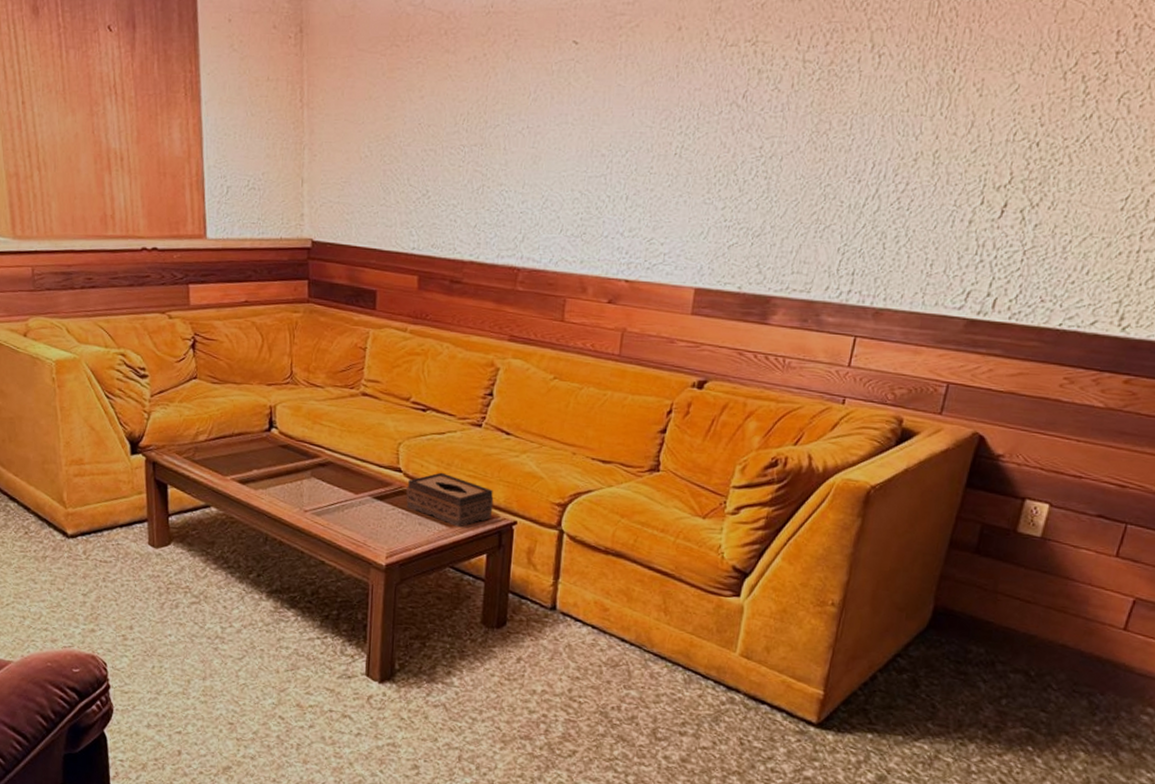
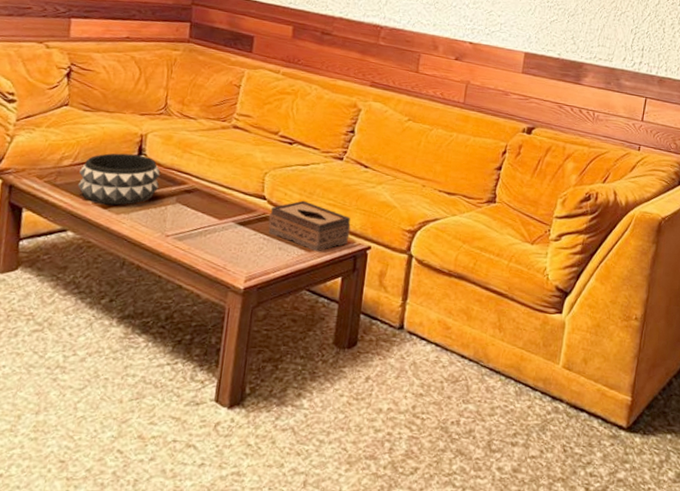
decorative bowl: none [215,426,293,481] -> present [77,153,161,205]

